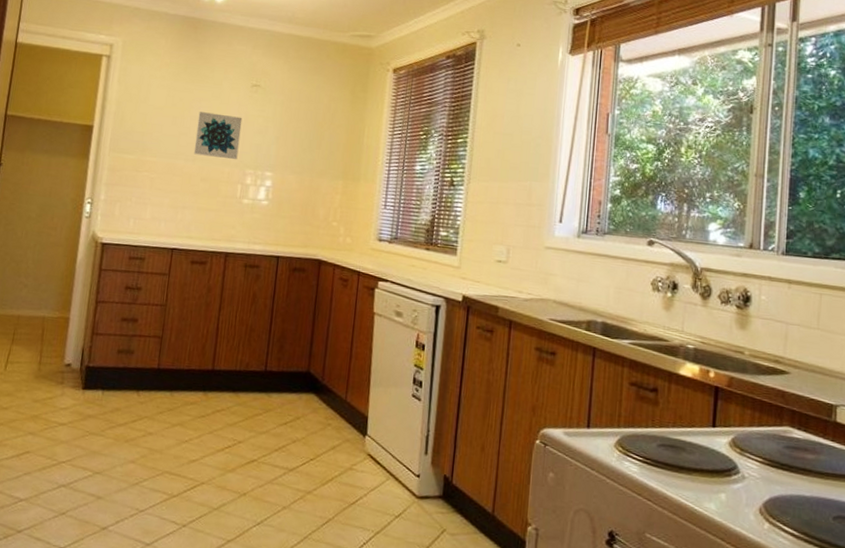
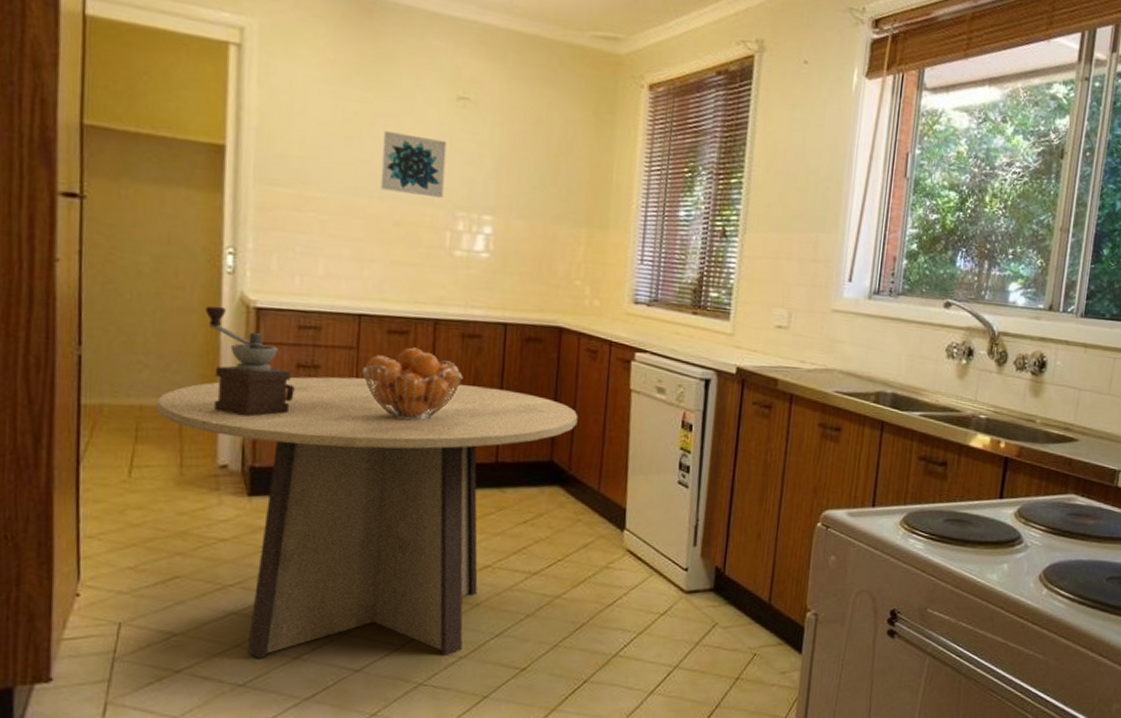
dining table: none [28,296,331,538] -> present [157,376,578,658]
coffee grinder: none [67,241,123,327] -> present [205,306,295,417]
fruit basket: none [171,274,244,334] -> present [362,347,463,421]

